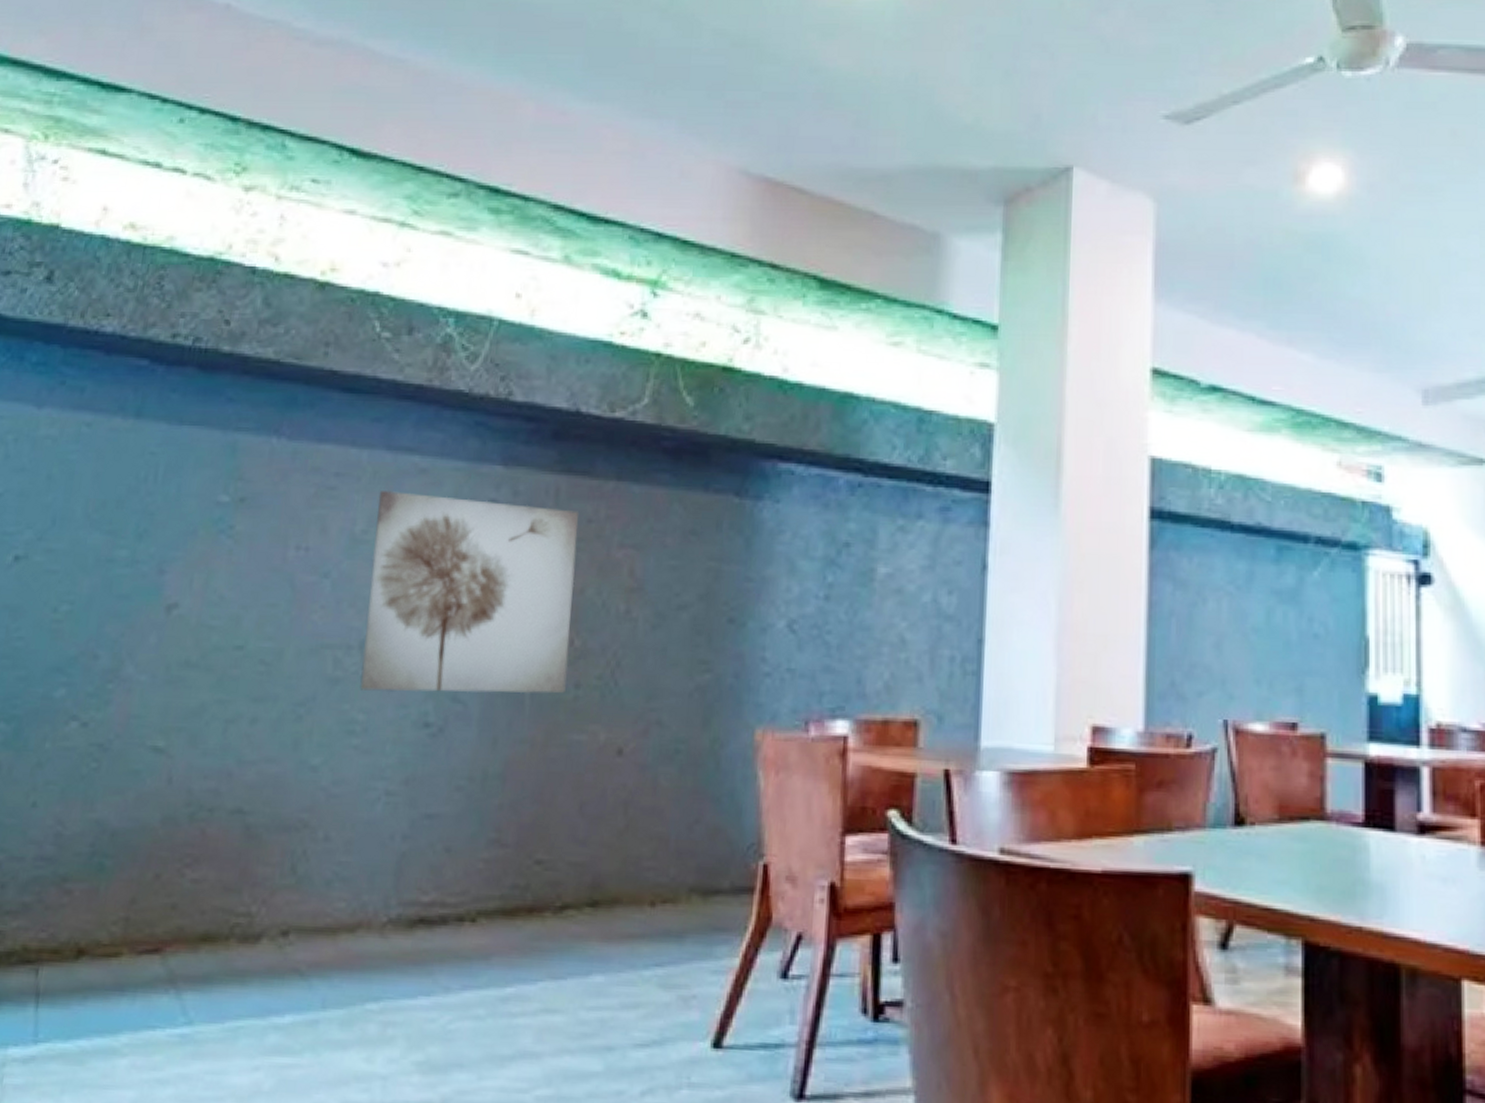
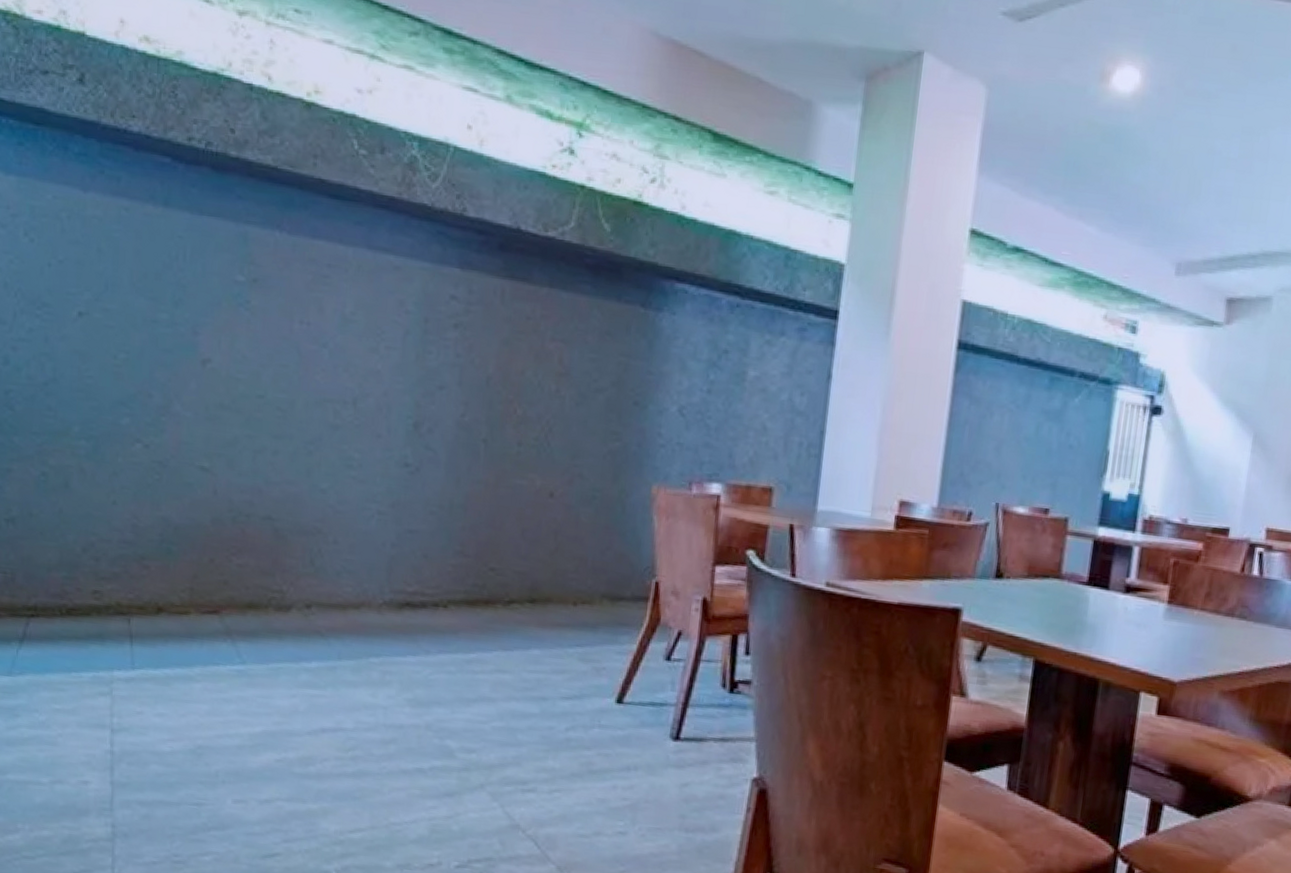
wall art: present [360,491,579,694] -> none [355,282,520,449]

